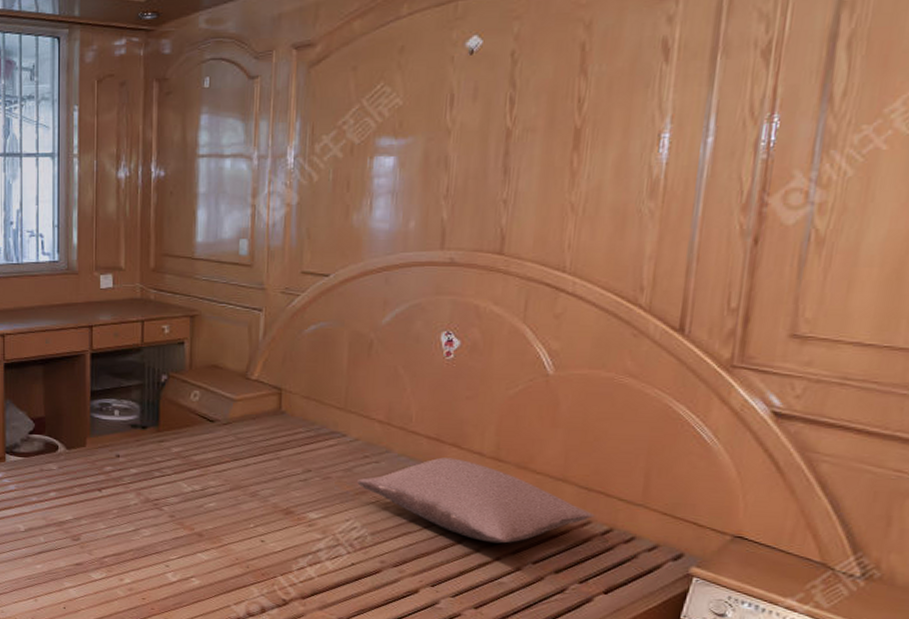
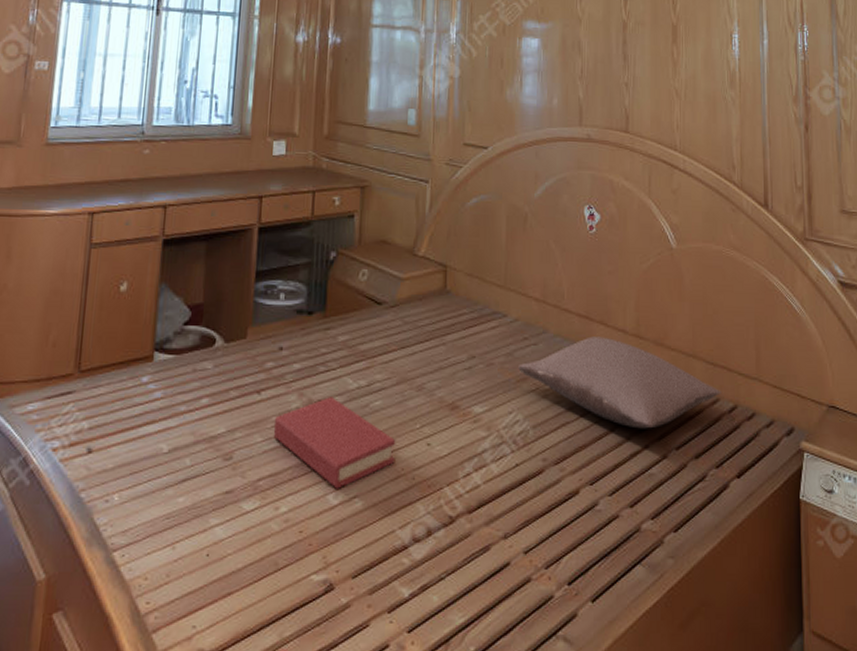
hardback book: none [115,497,231,570] -> present [273,397,396,489]

